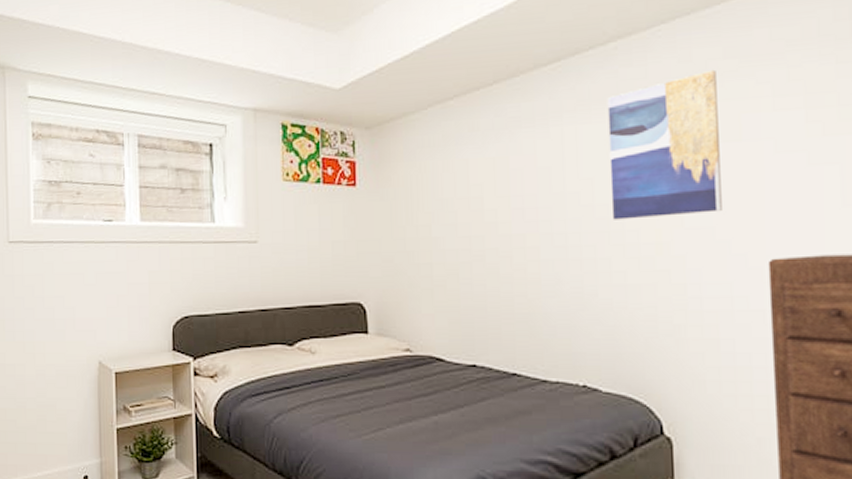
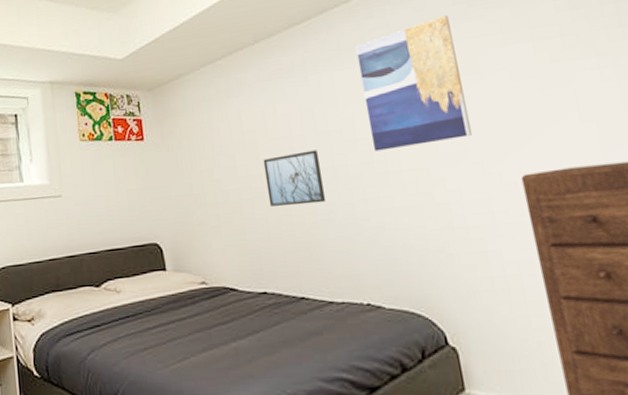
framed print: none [488,213,553,273] -> present [263,150,327,207]

